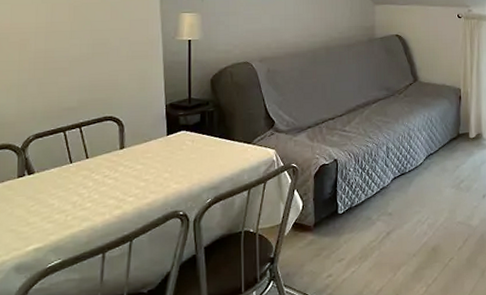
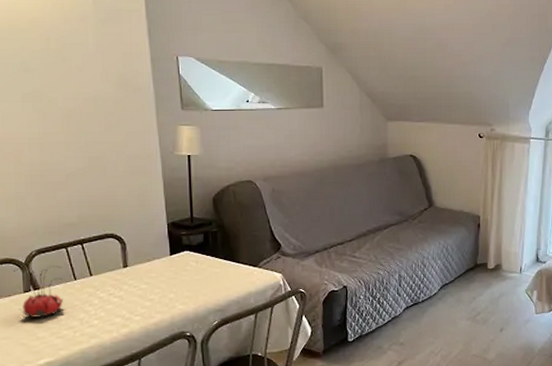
flower: none [9,149,60,204] -> present [13,266,63,318]

